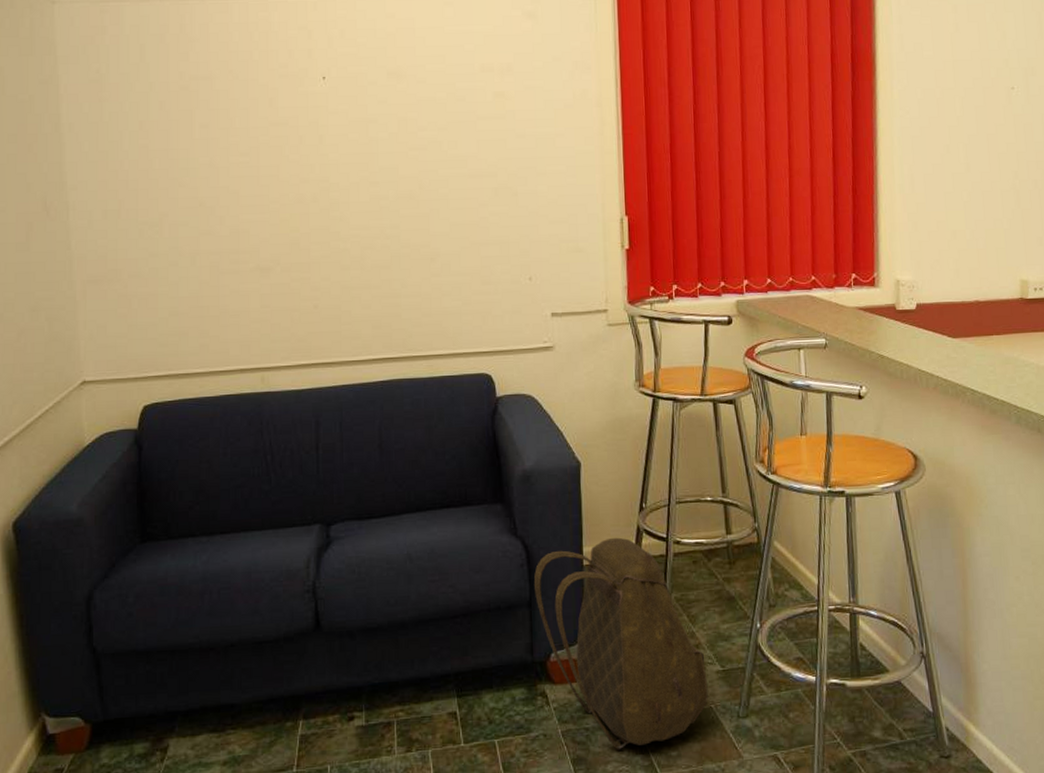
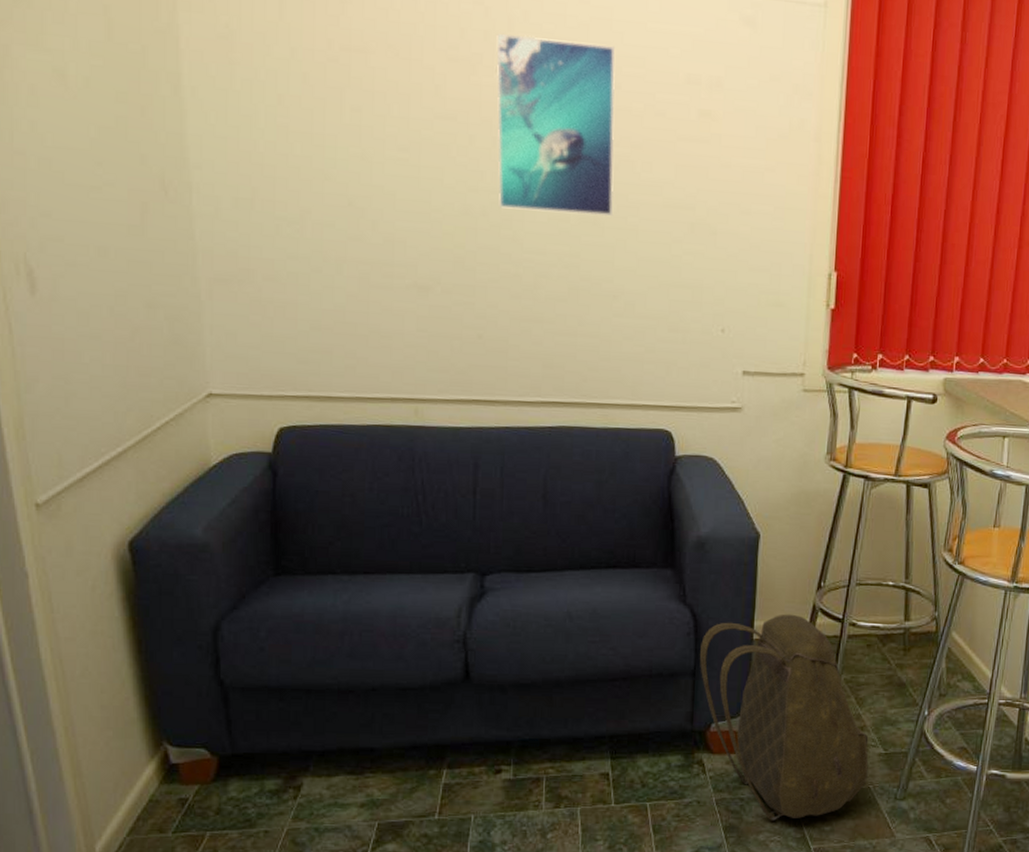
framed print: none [319,49,426,194] -> present [496,34,615,216]

